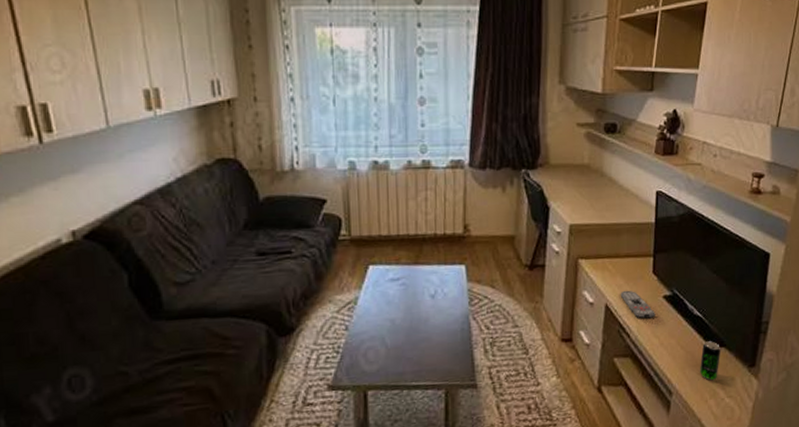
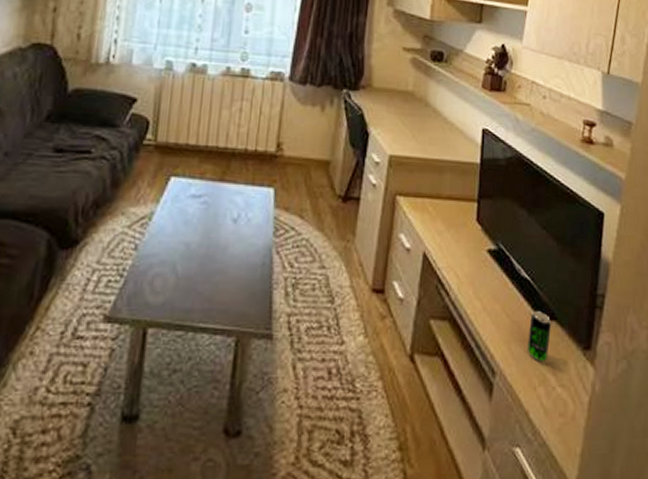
remote control: present [620,290,656,319] -> none [440,238,478,275]

